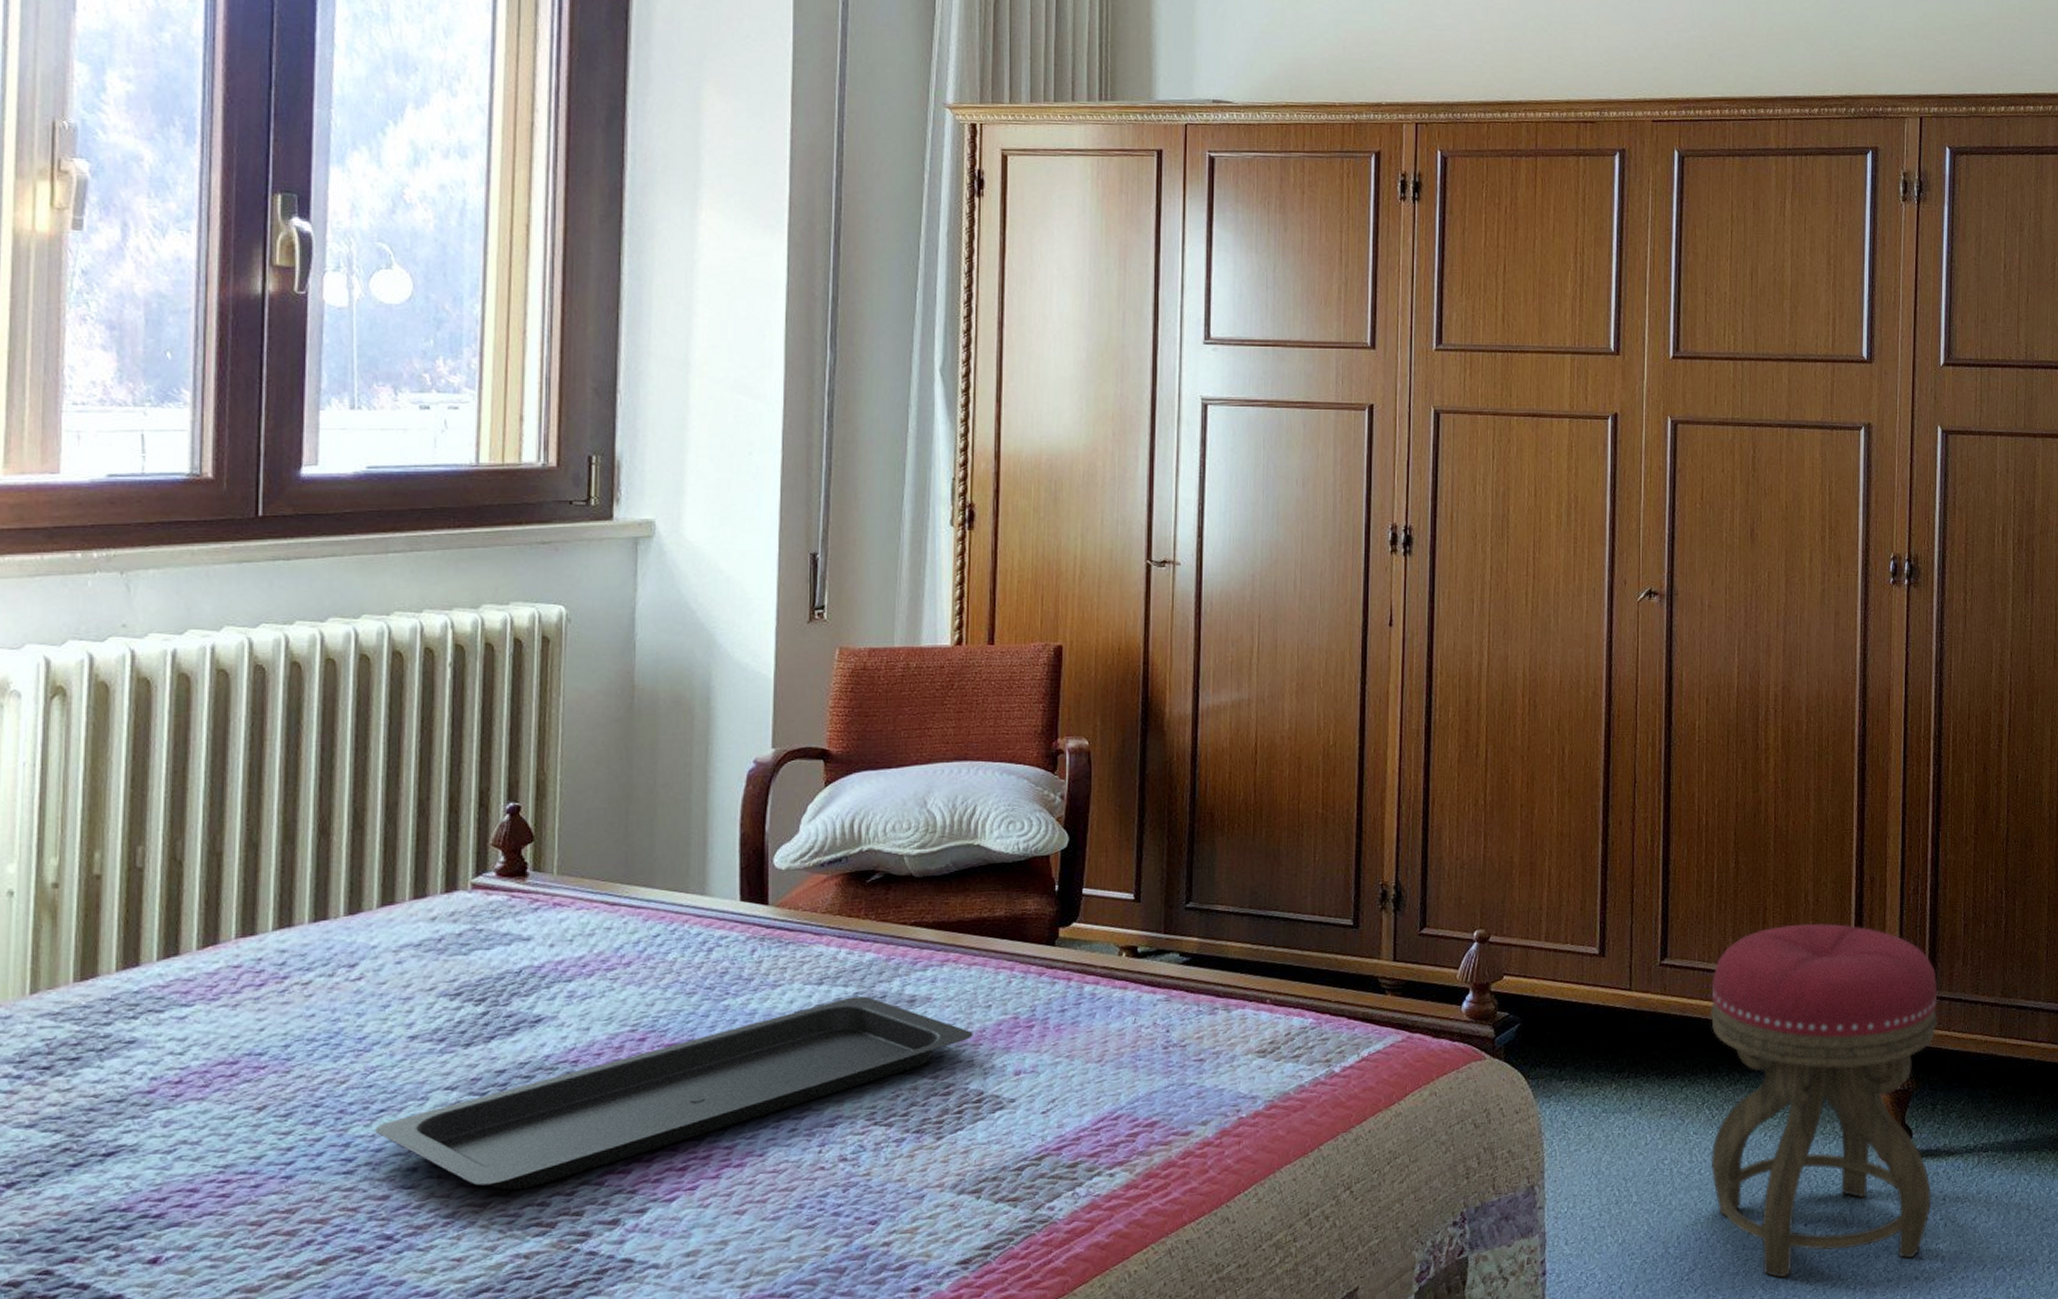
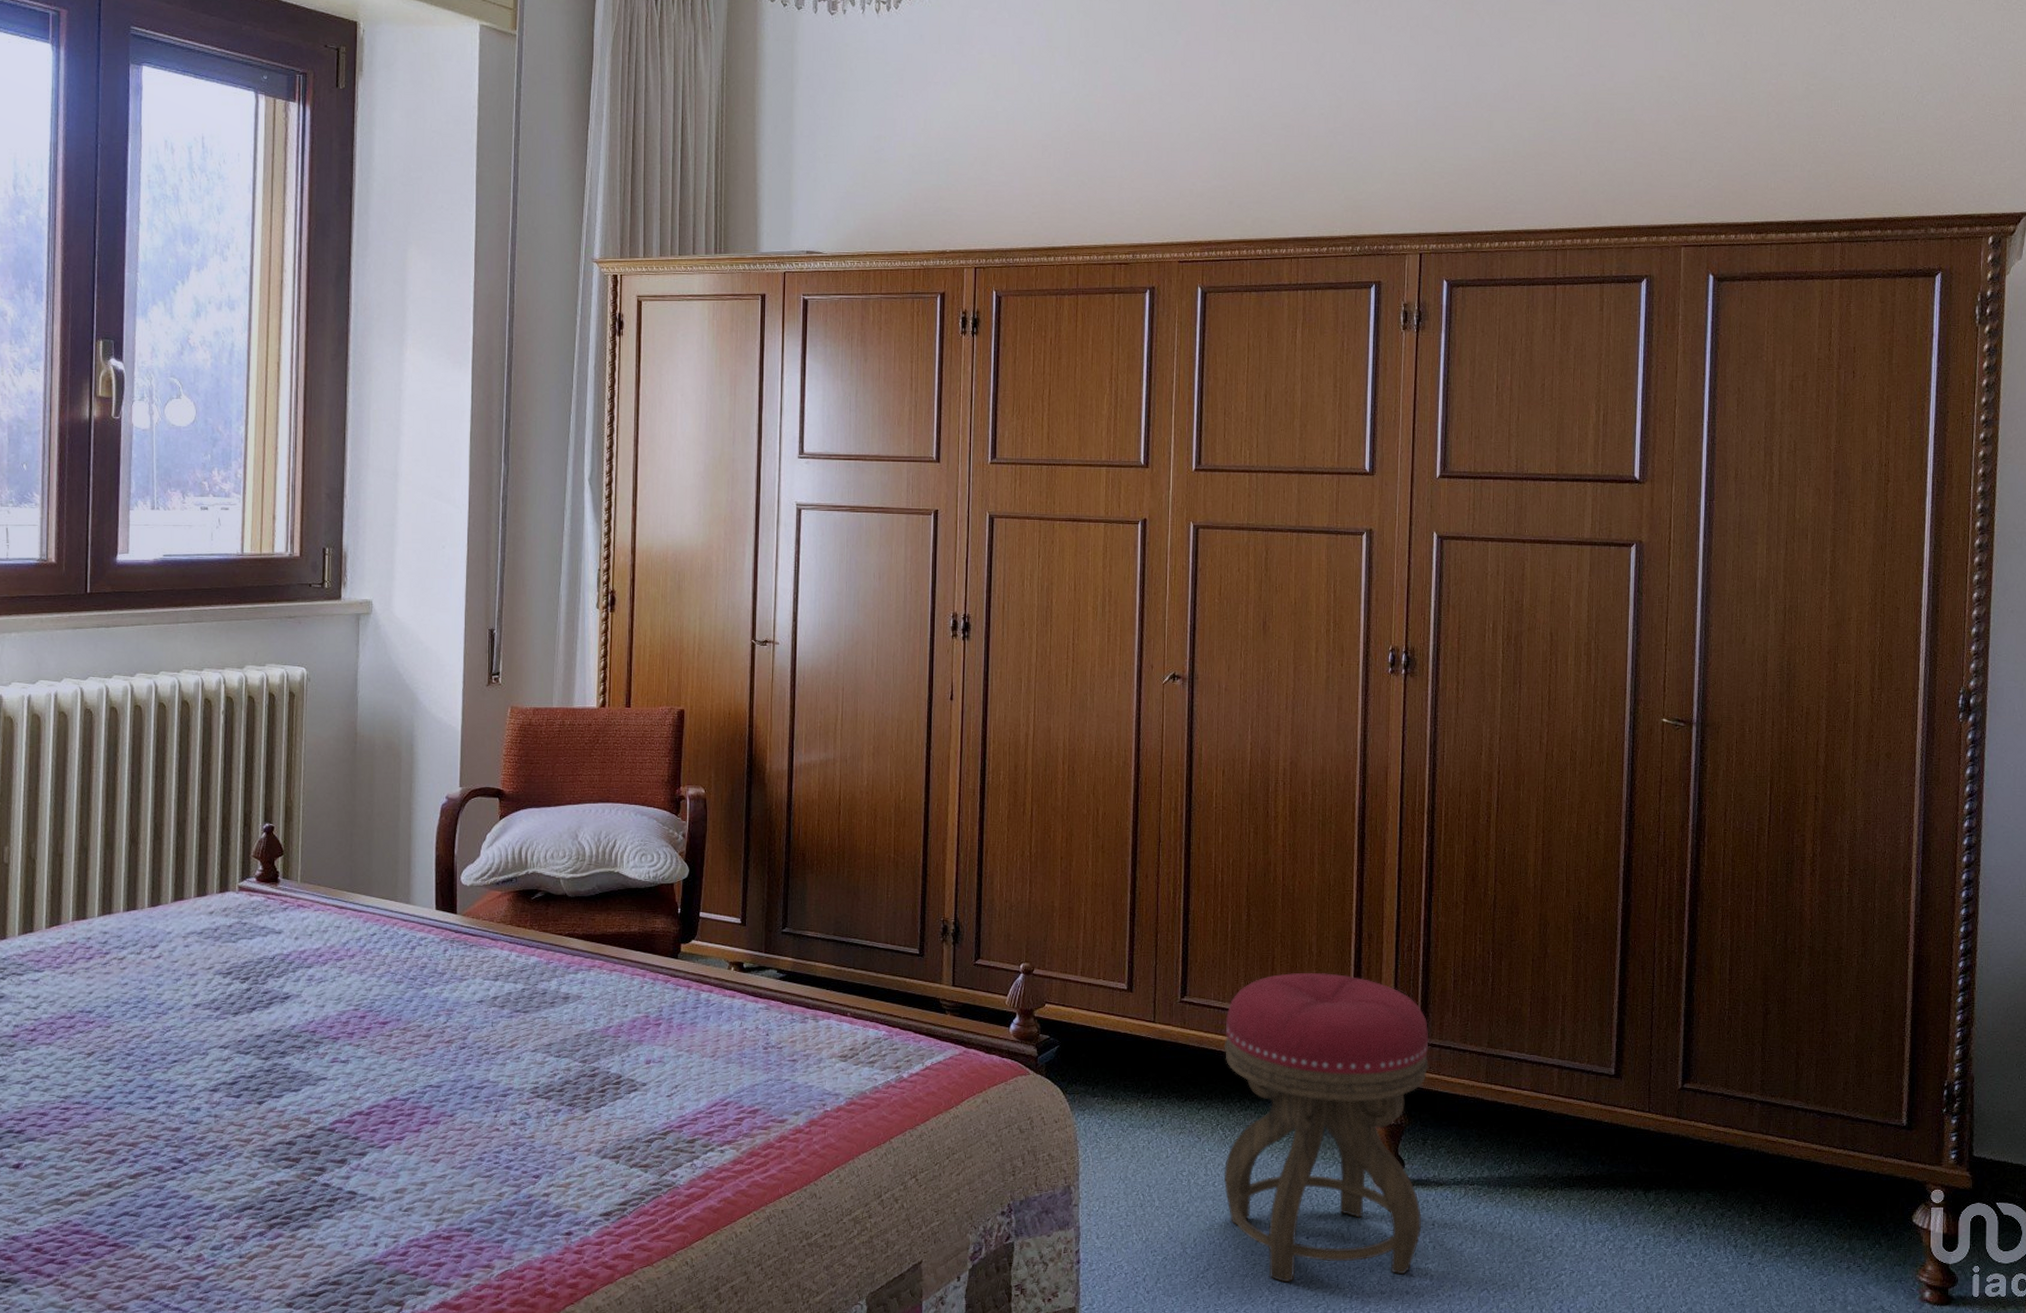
serving tray: present [375,996,973,1190] -> none [170,992,614,1130]

